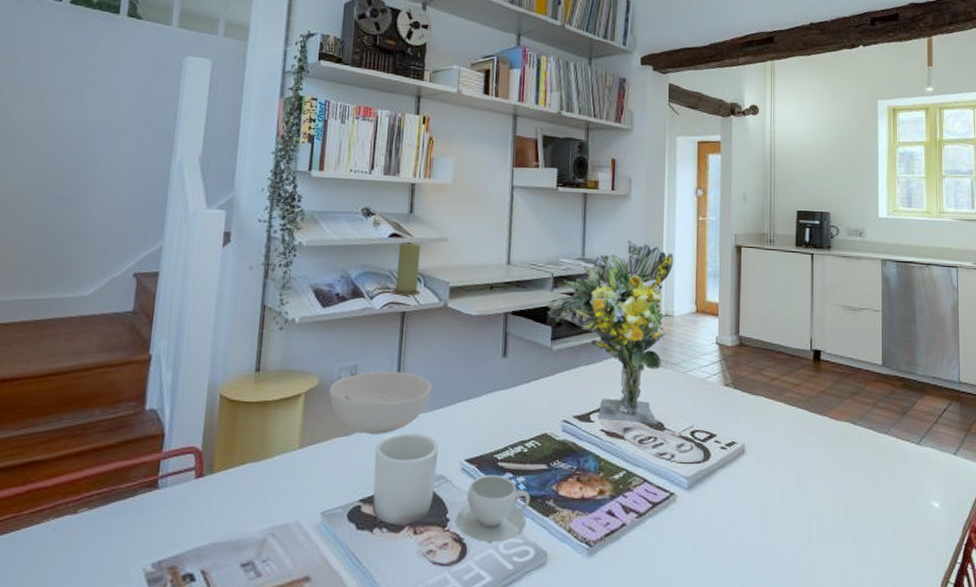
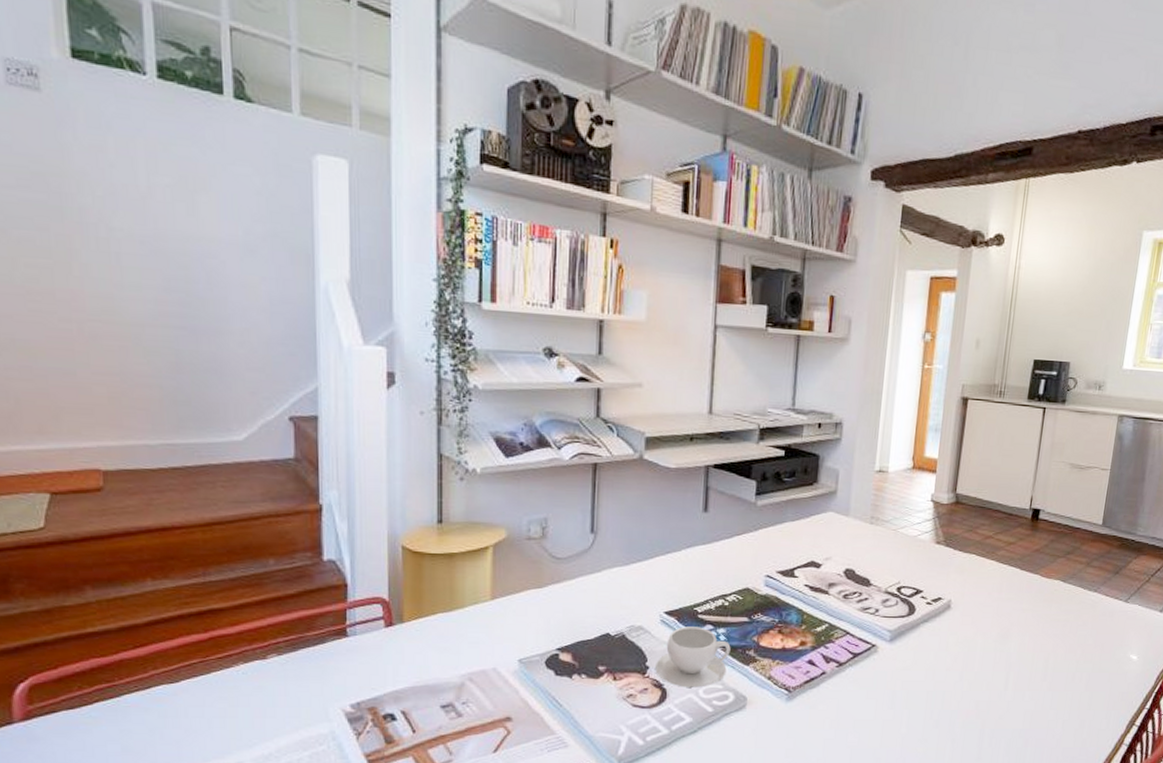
bowl: present [328,371,433,434] -> none [518,524,629,587]
mug: present [372,433,438,526] -> none [570,586,636,672]
candle: present [391,243,421,295] -> none [581,388,614,446]
bouquet: present [547,240,674,425] -> none [751,389,893,581]

